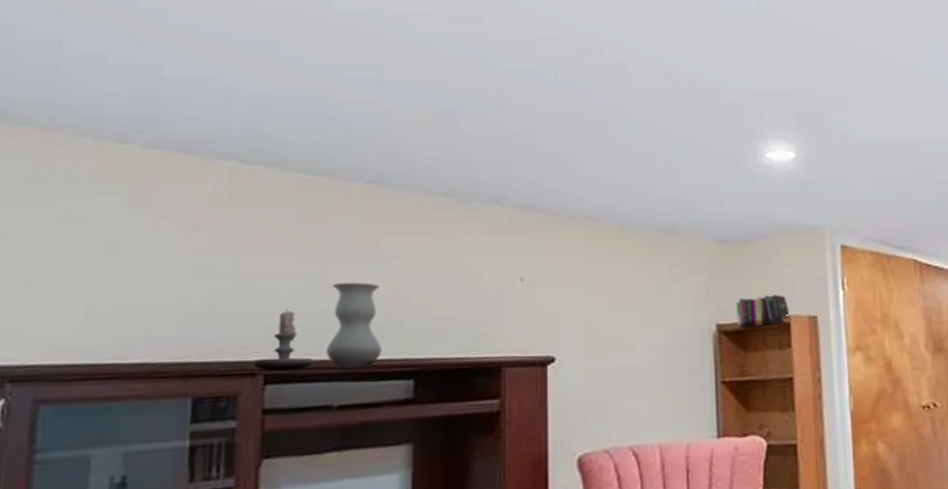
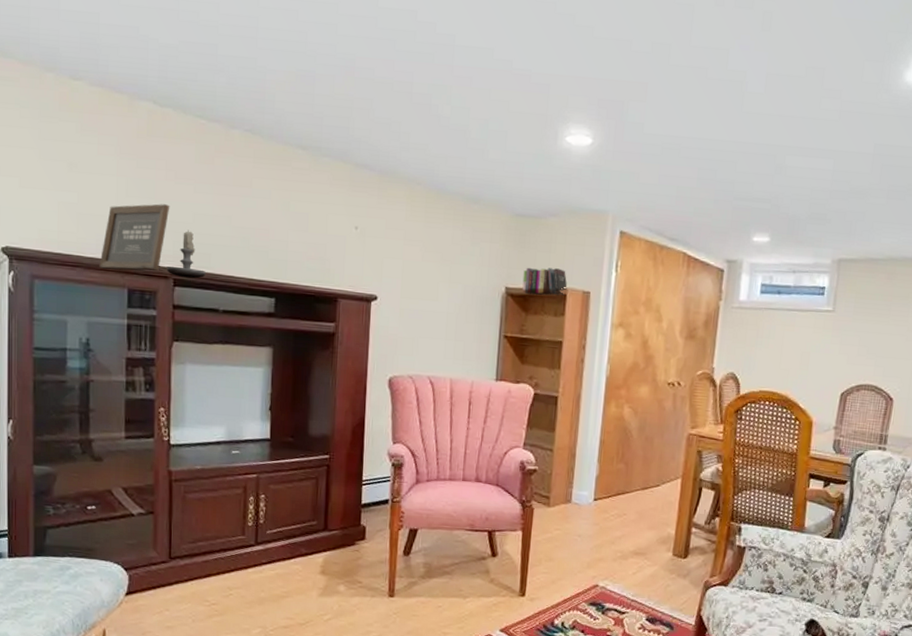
picture frame: none [147,281,261,377] -> present [99,203,170,271]
vase: present [327,282,383,371] -> none [215,213,254,285]

